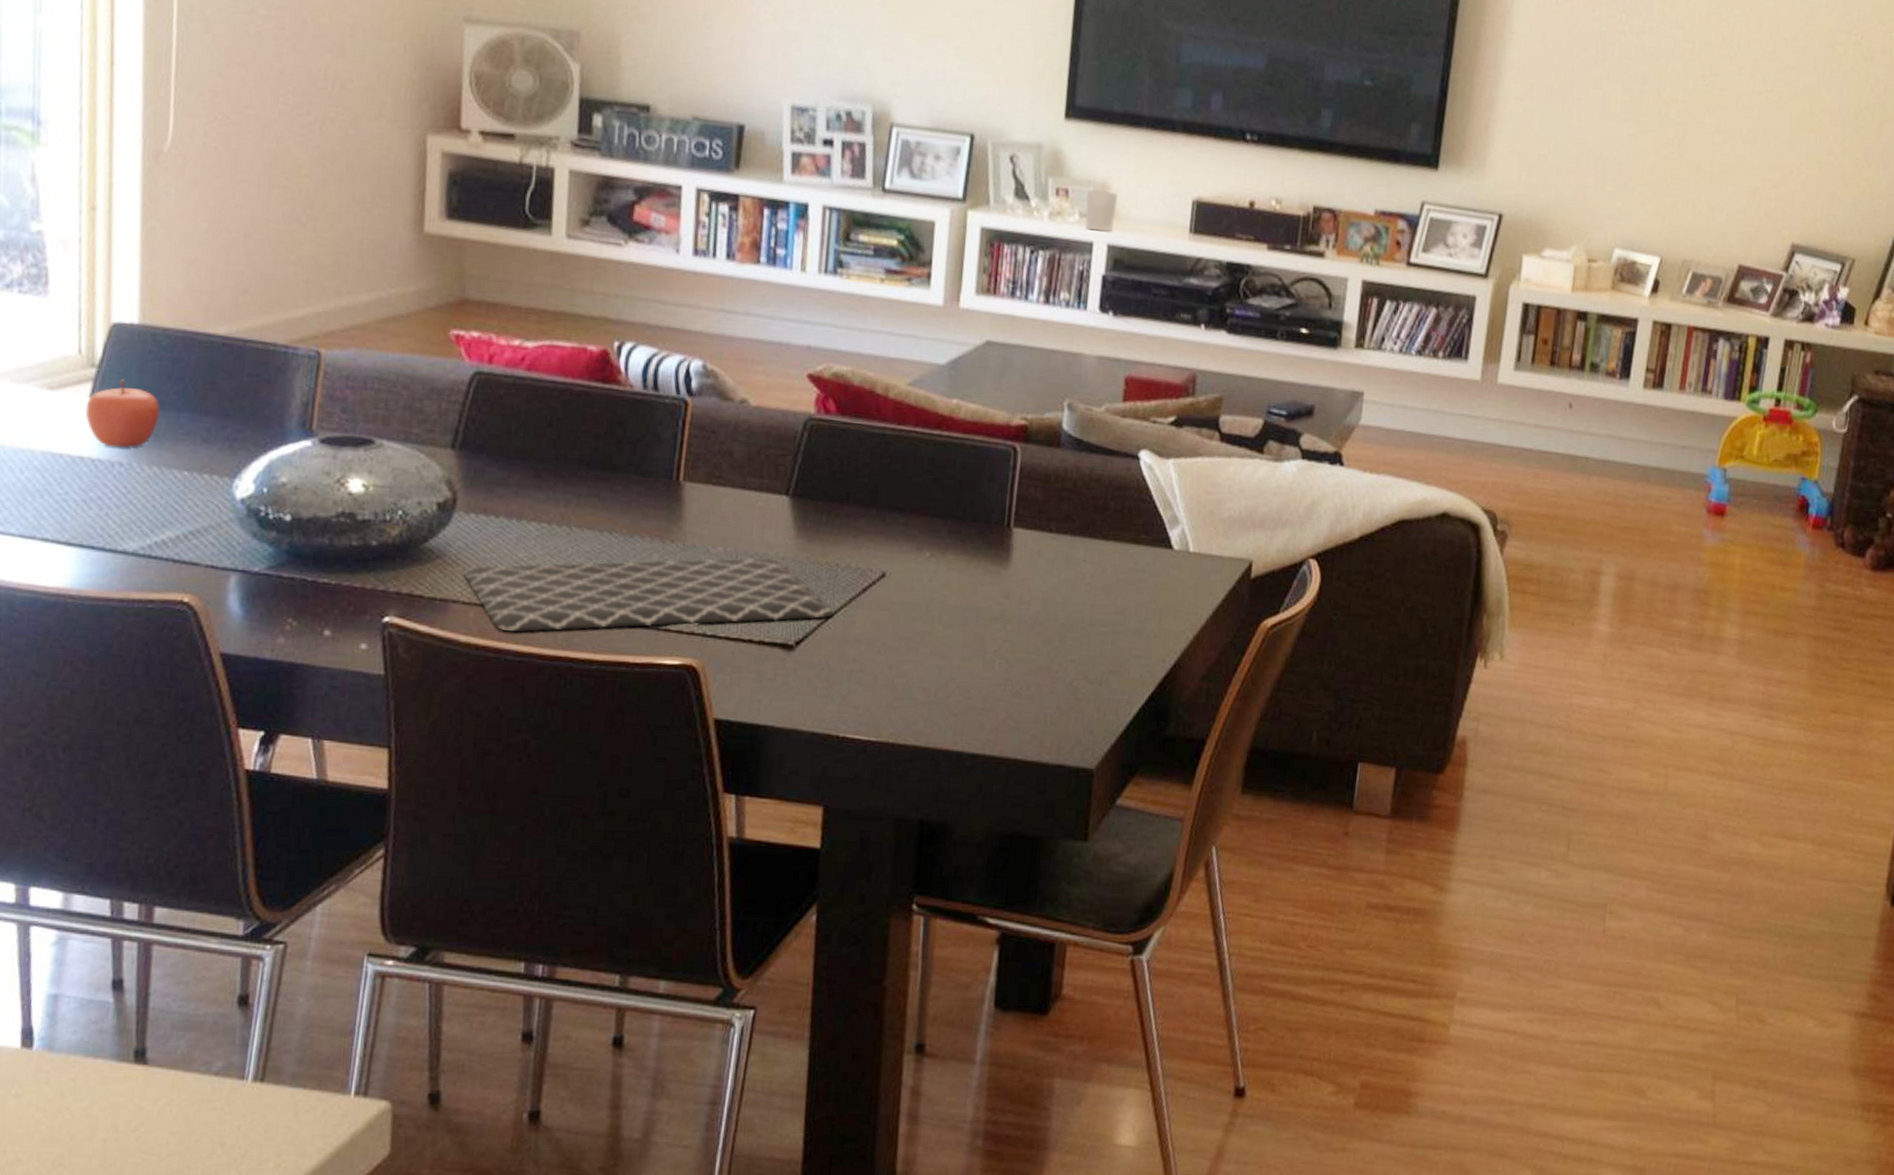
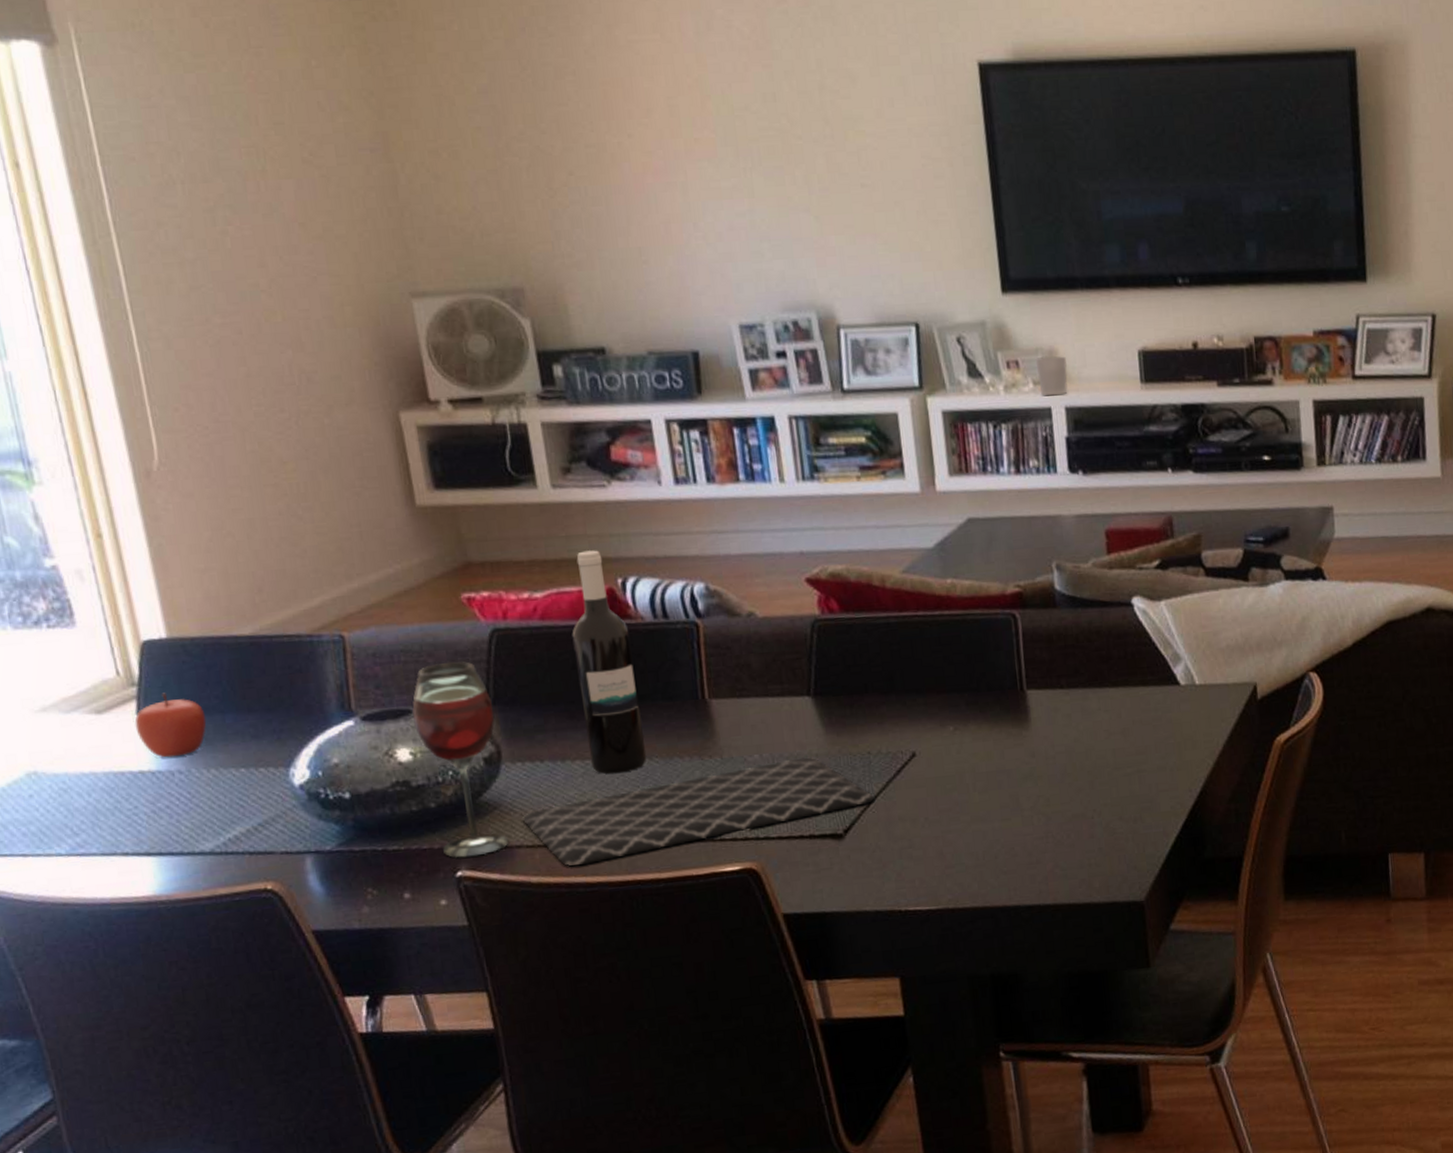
wineglass: none [372,397,459,604] -> present [412,661,508,858]
wine bottle: none [547,307,615,543] -> present [572,550,647,774]

